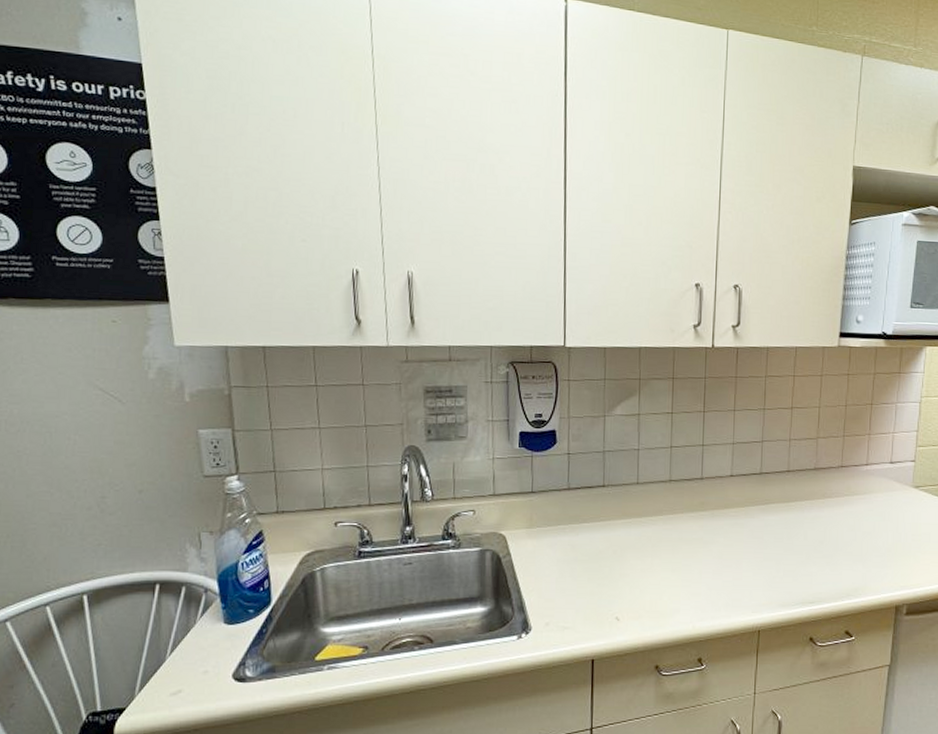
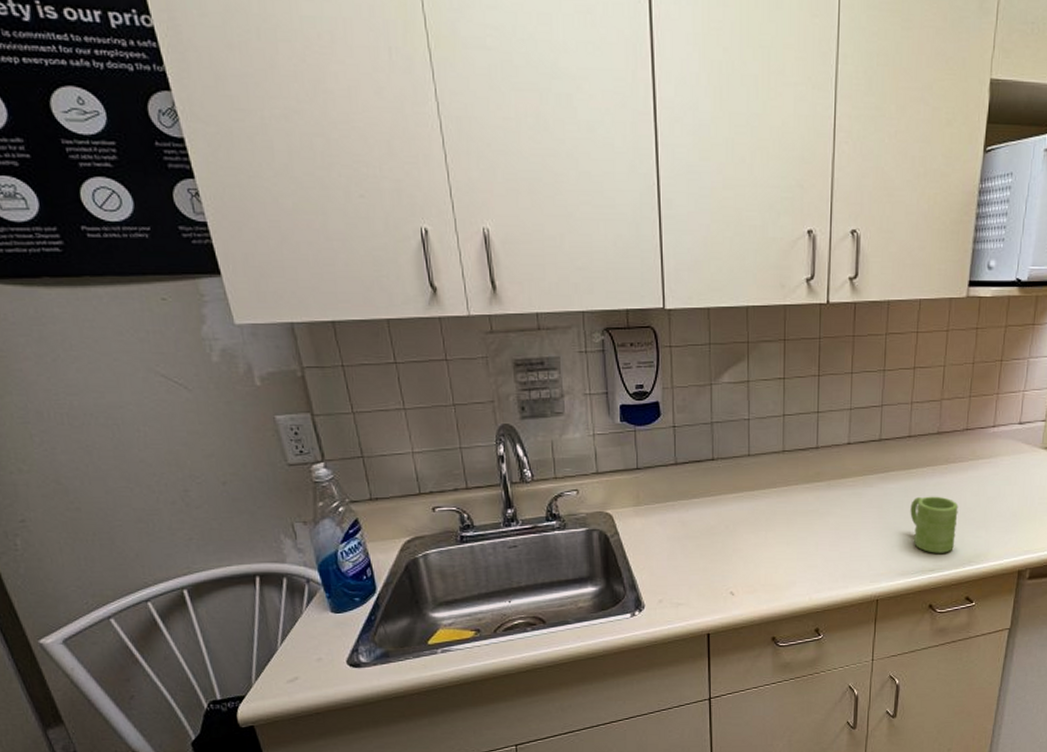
mug: none [790,529,836,586] -> present [910,496,959,553]

